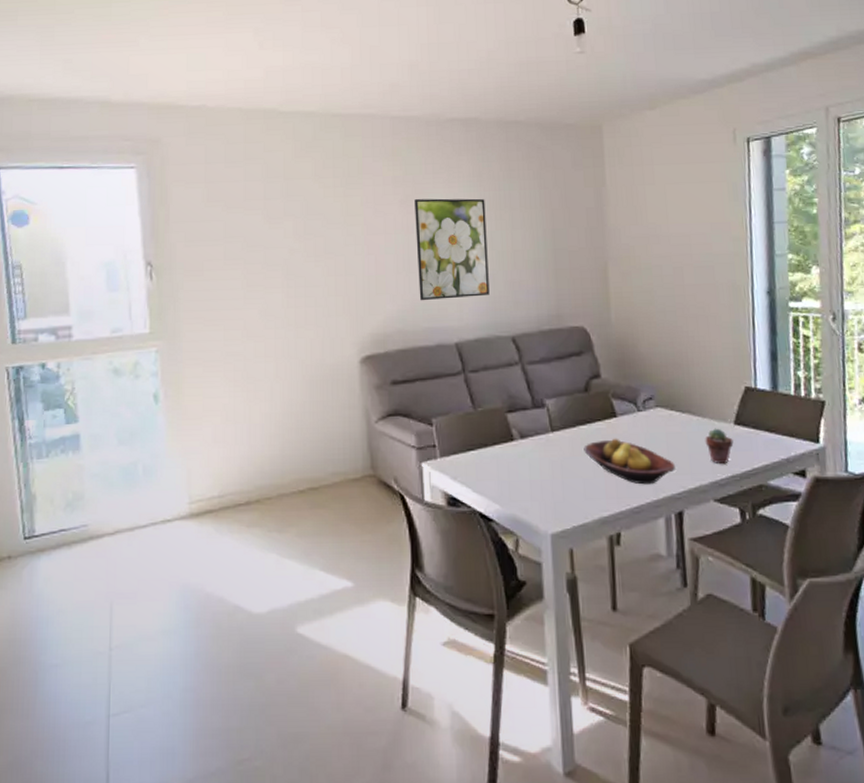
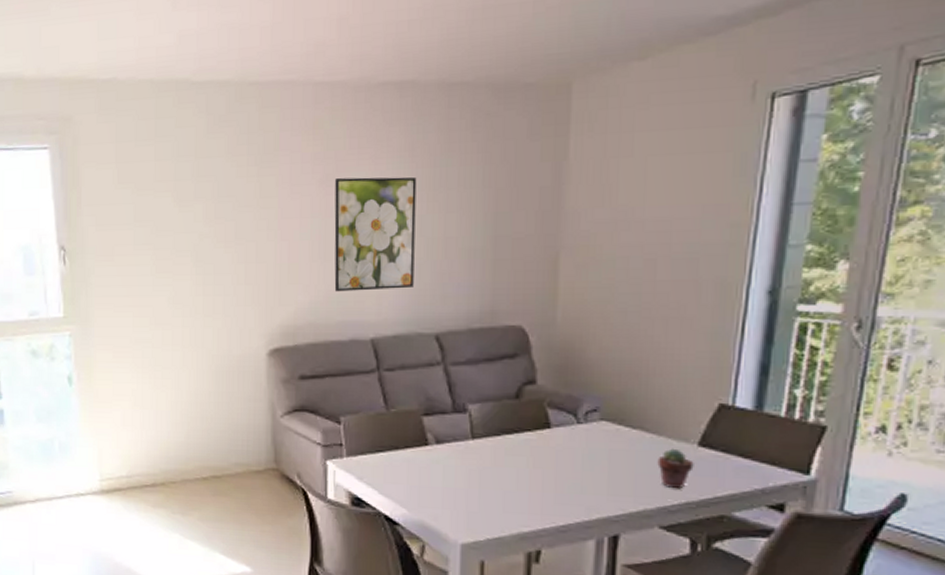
fruit bowl: present [583,438,675,485] -> none [507,450,616,504]

